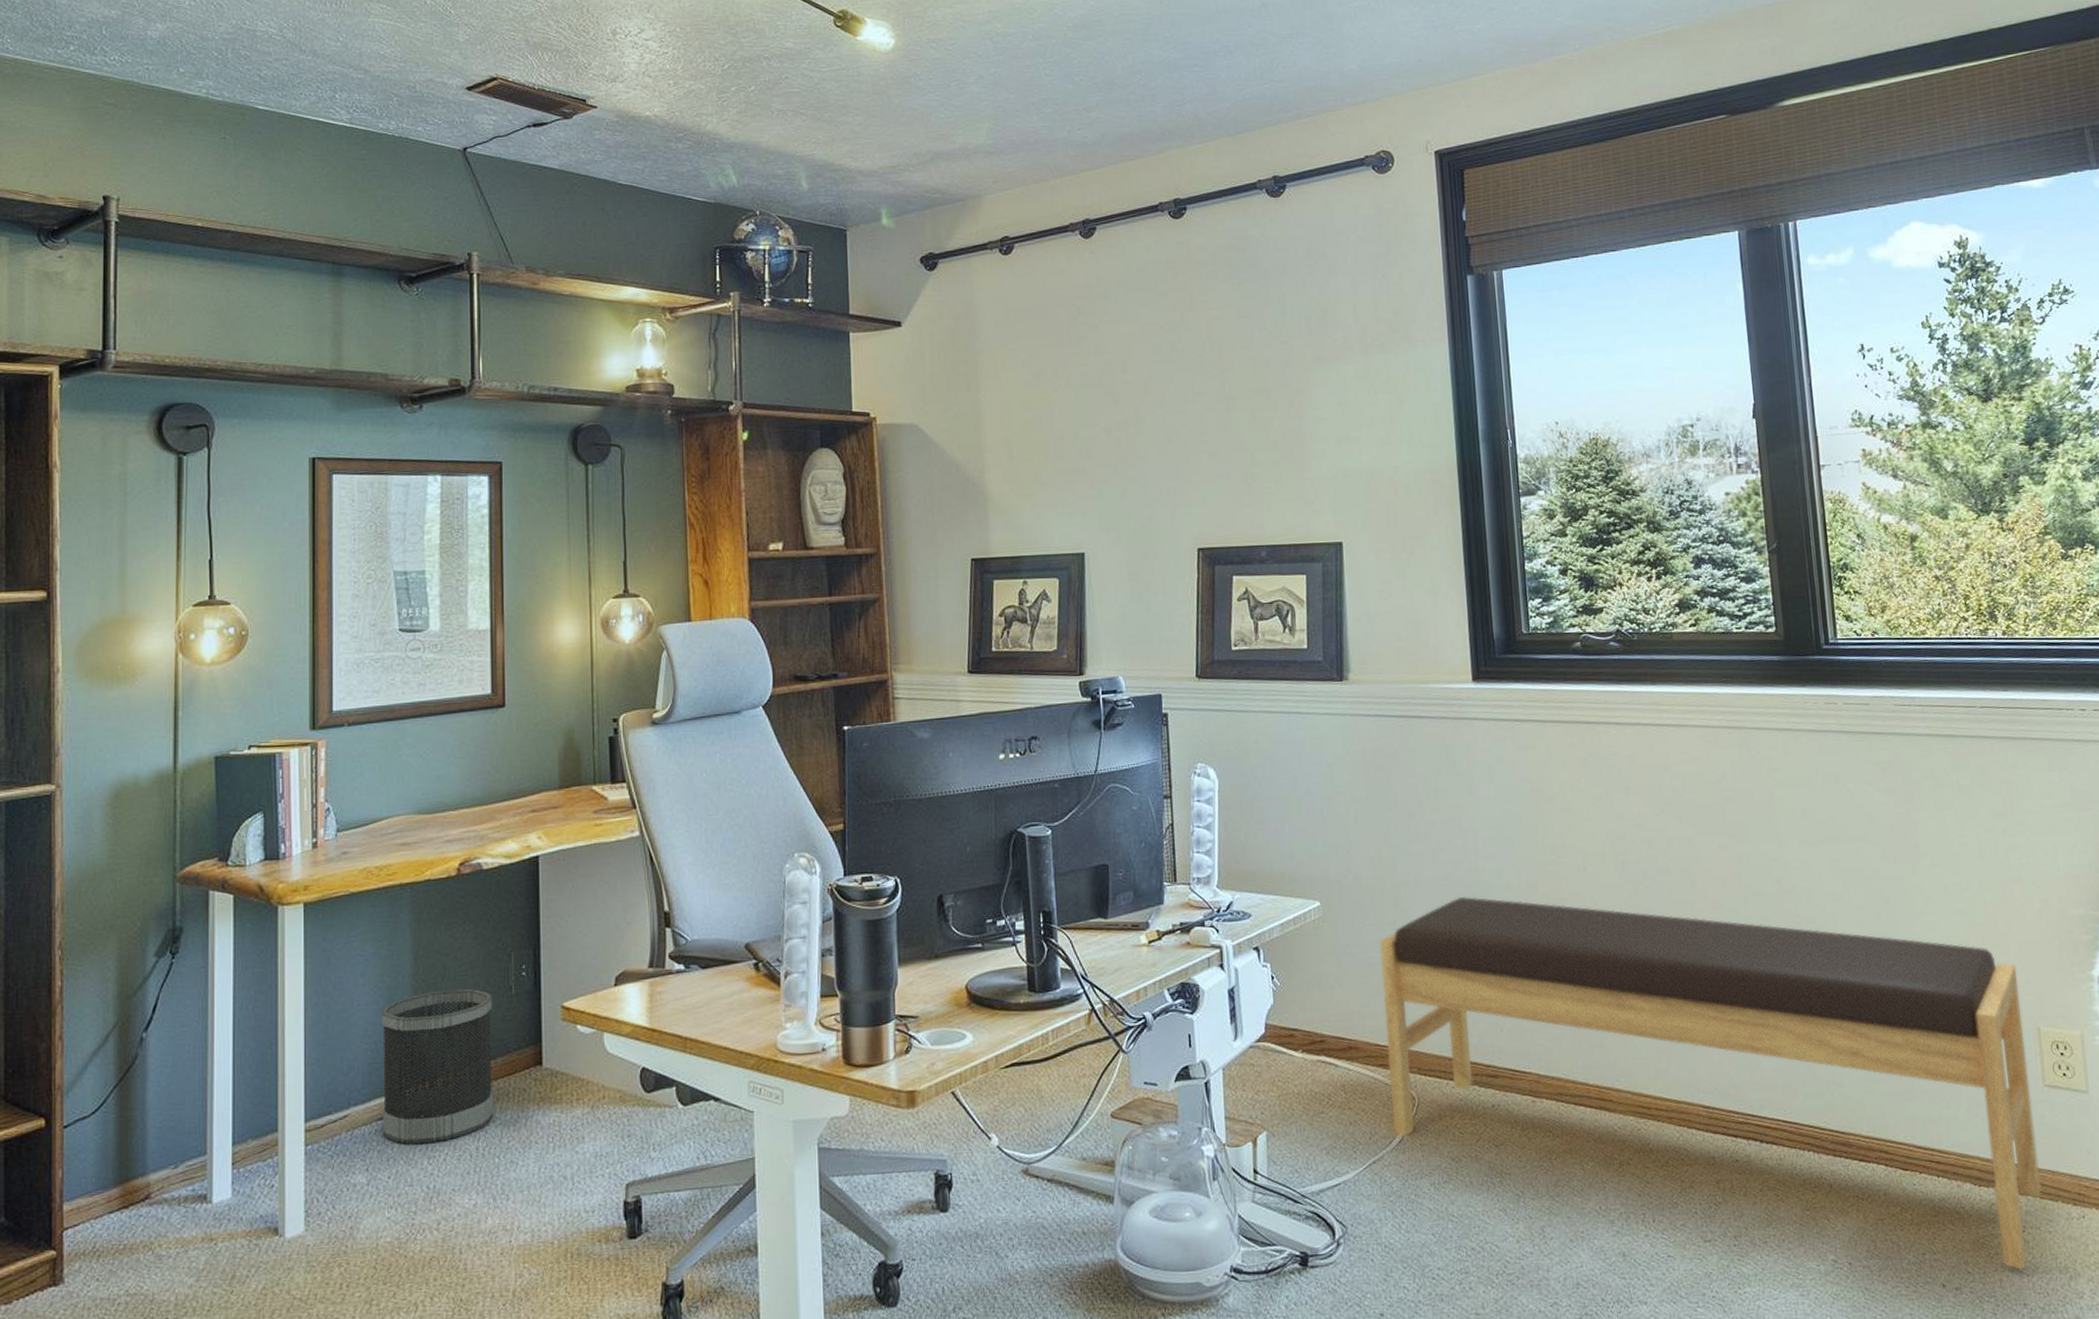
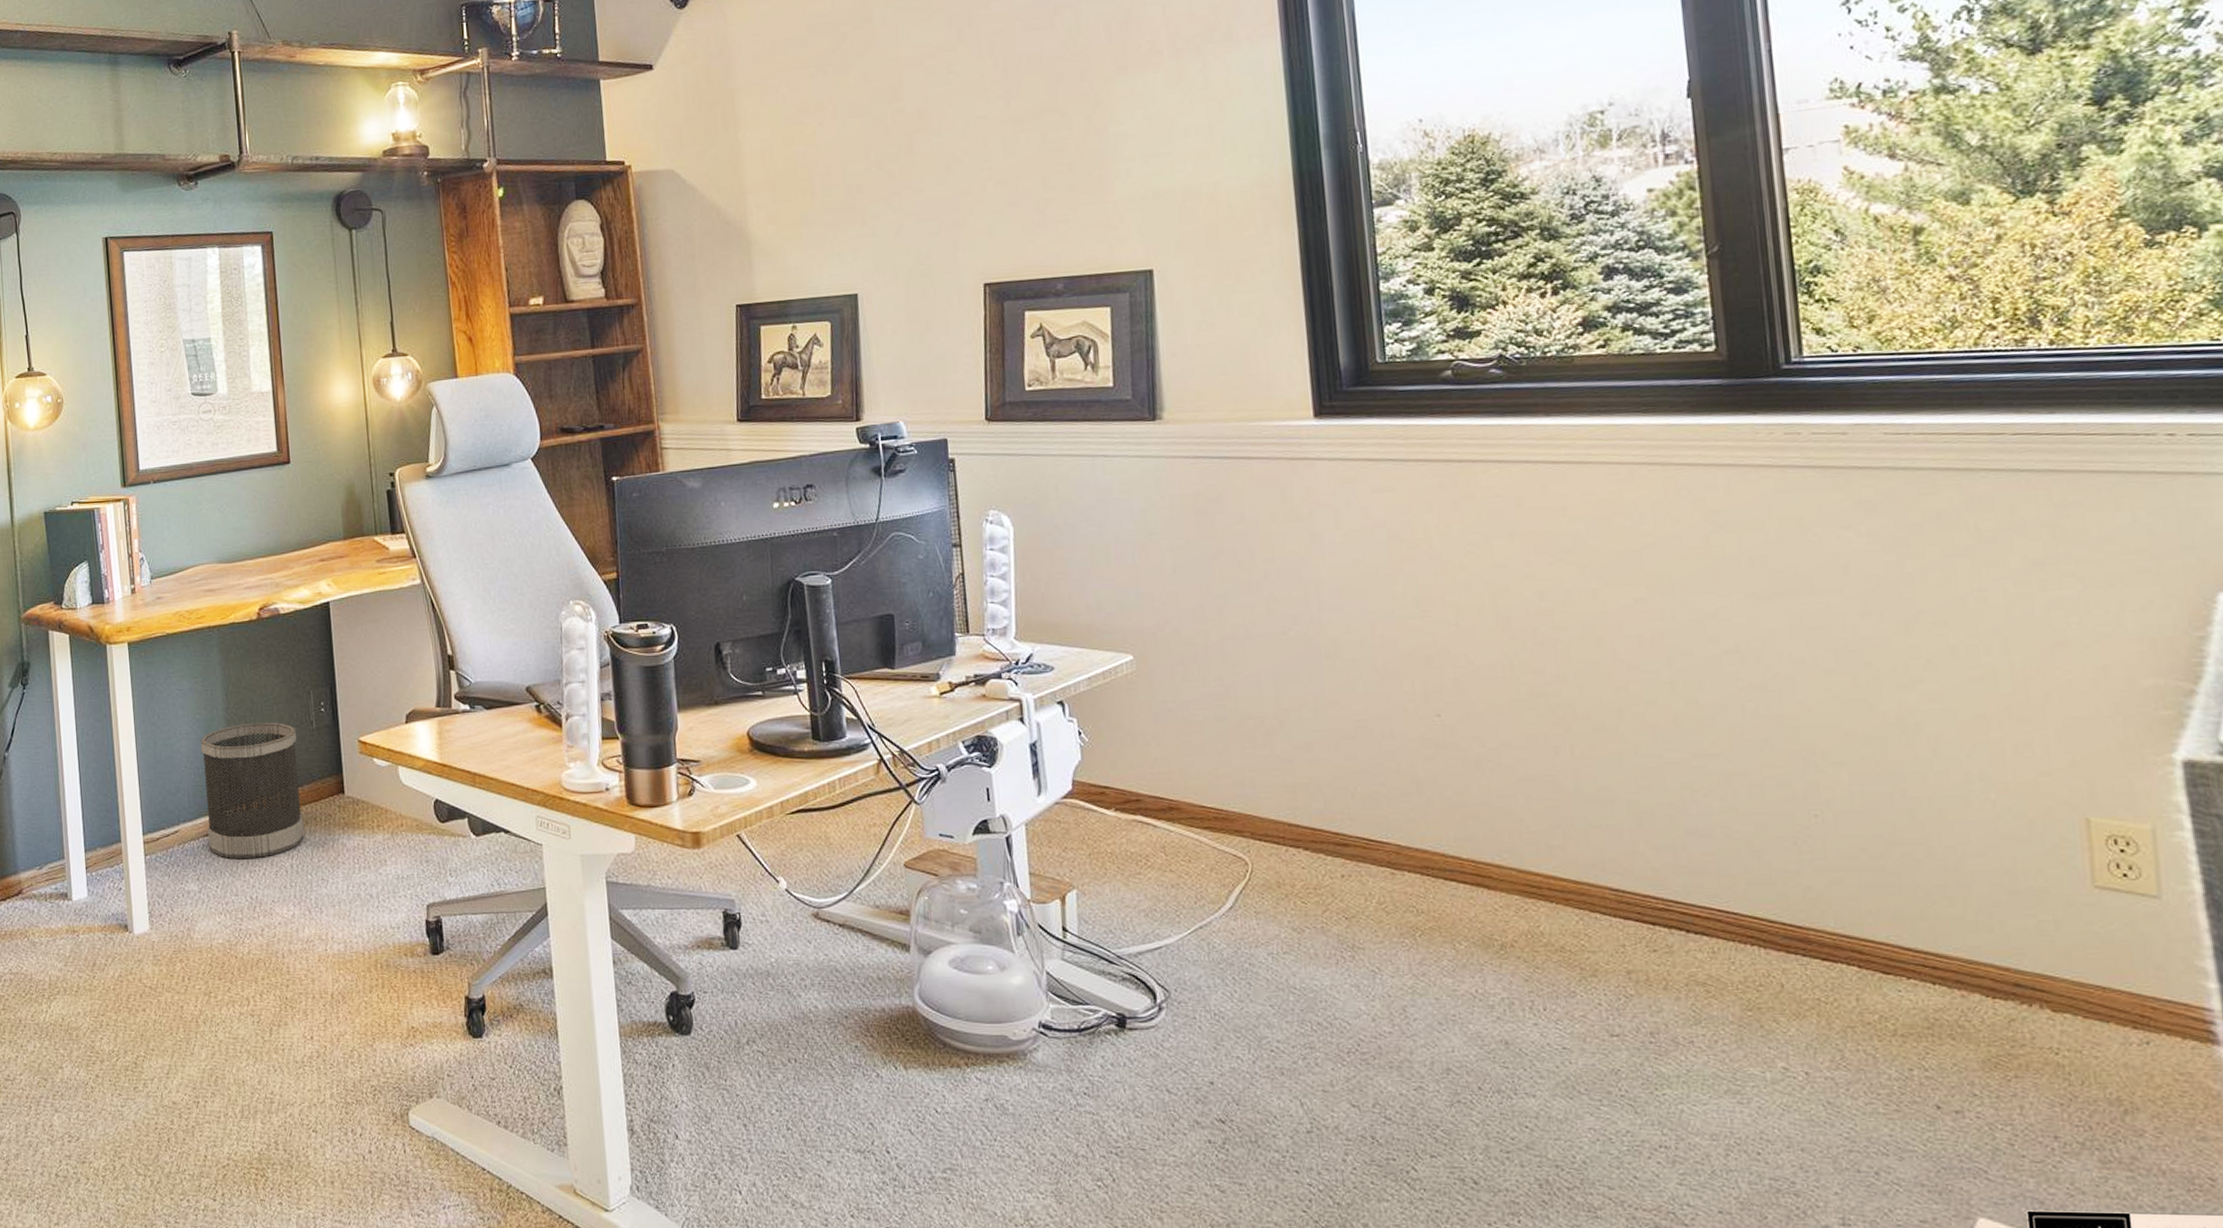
bench: present [1379,896,2041,1271] -> none [1203,651,2085,1098]

